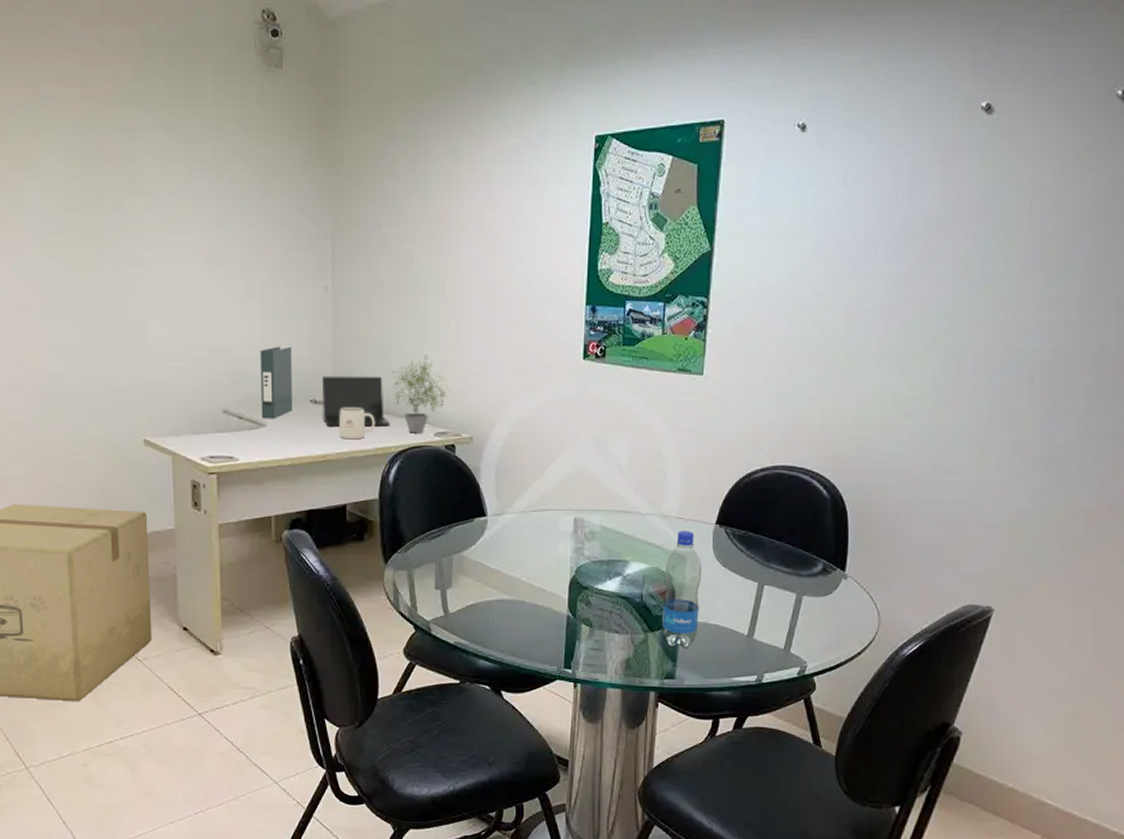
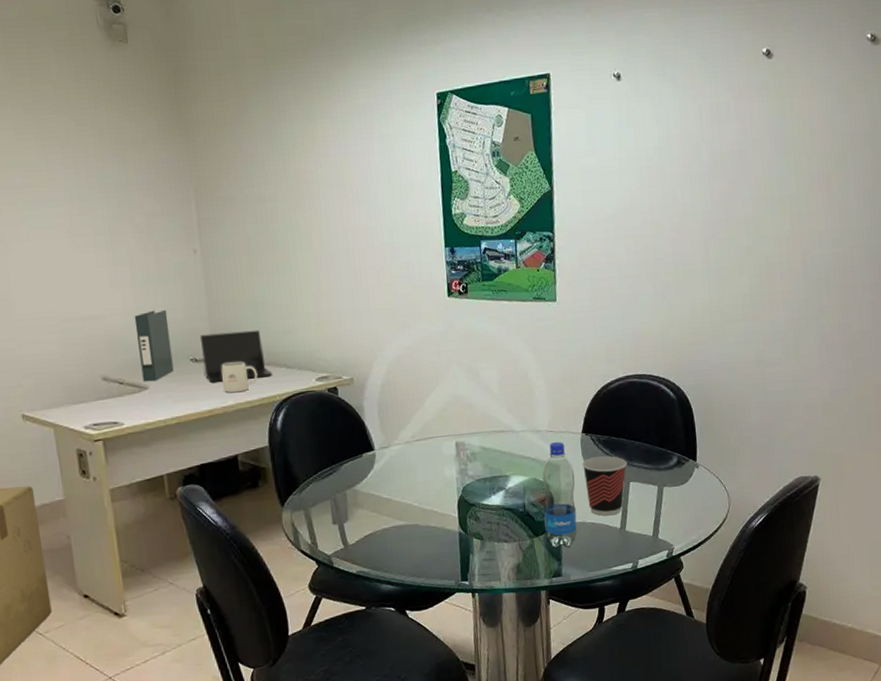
potted plant: present [391,355,451,434] -> none [268,305,327,381]
cup: none [712,552,764,620] -> present [582,455,627,516]

